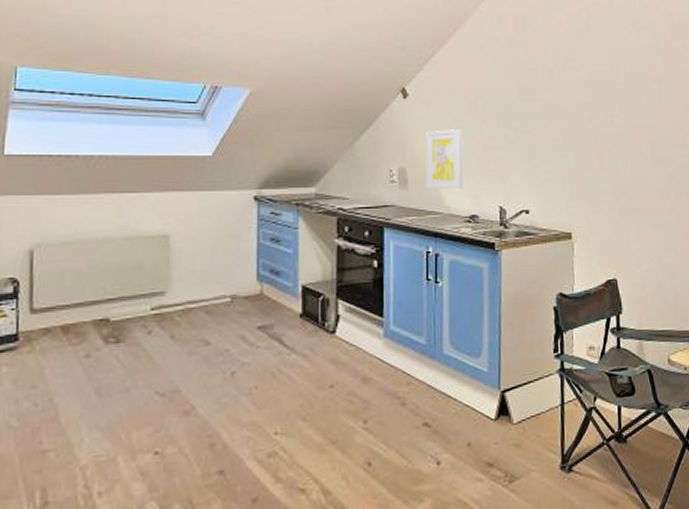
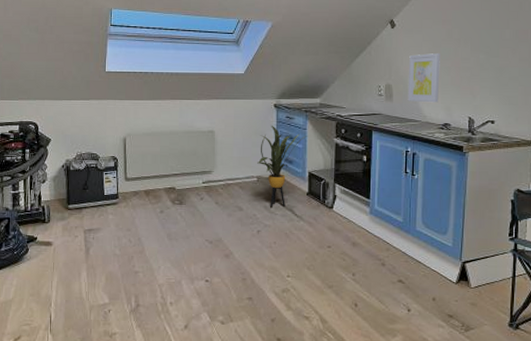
house plant: none [231,224,300,338] -> present [257,125,308,208]

